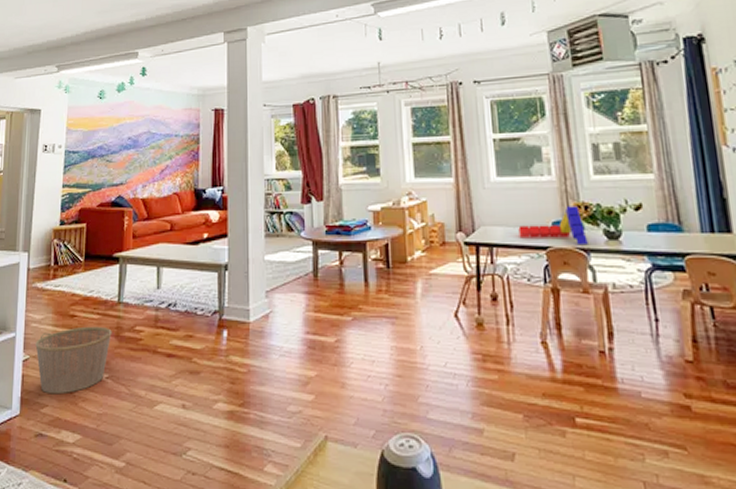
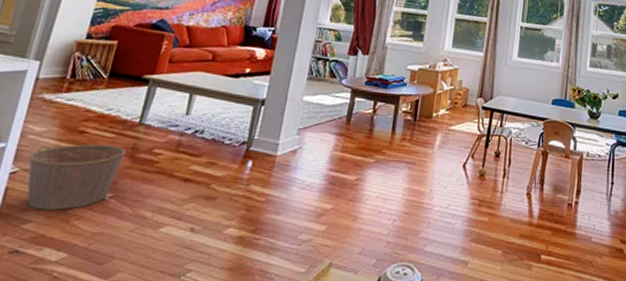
toy blocks: present [518,206,588,246] -> none [525,88,576,121]

